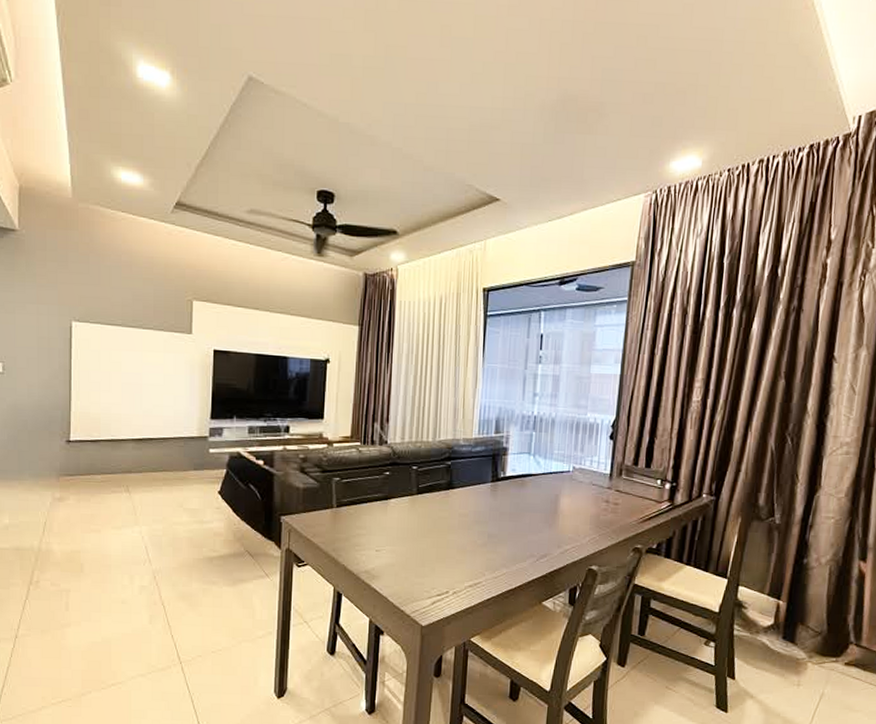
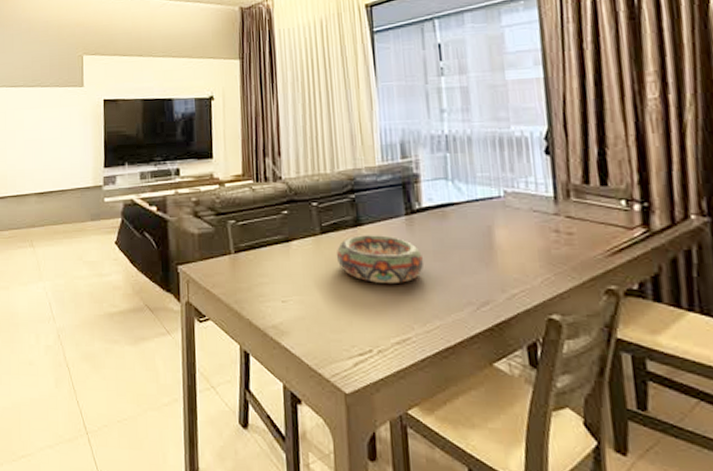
decorative bowl: none [429,497,501,539] -> present [337,235,425,284]

